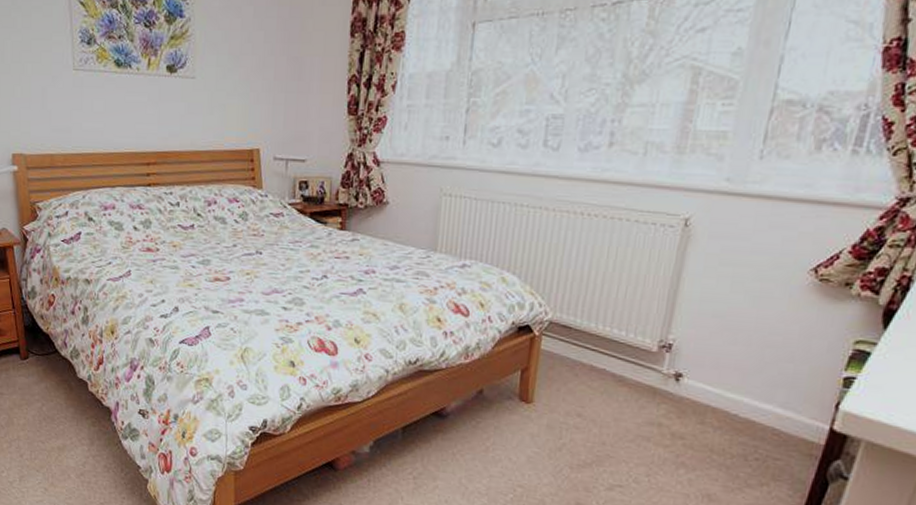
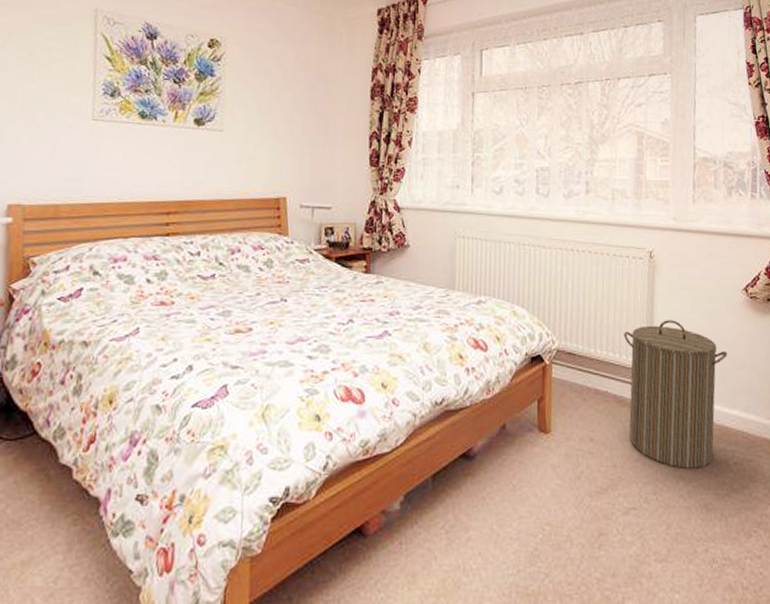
laundry hamper: none [626,299,773,459] -> present [624,320,728,469]

